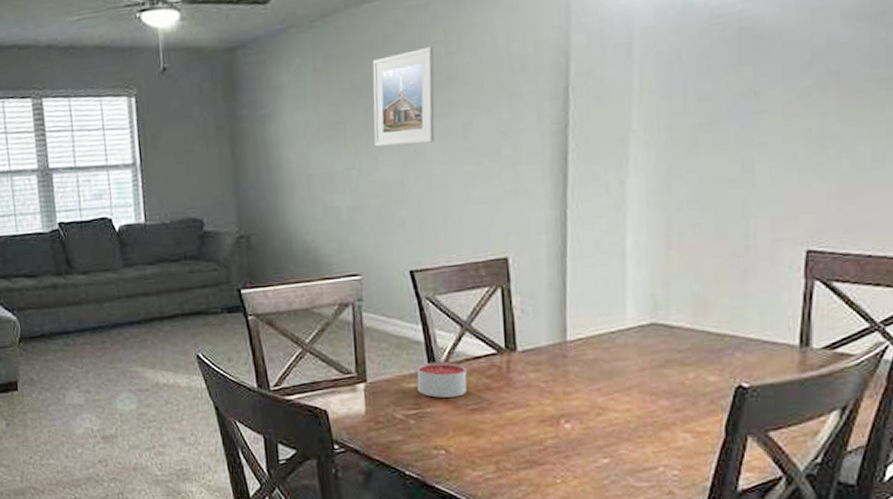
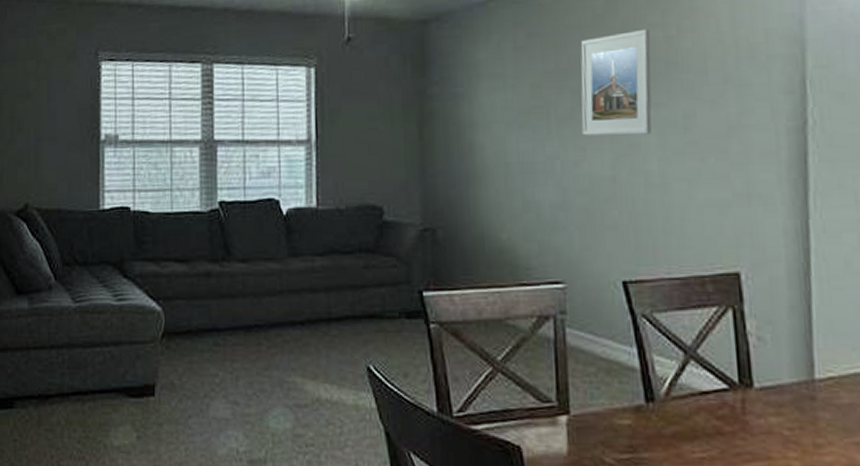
candle: present [417,361,467,398] -> none [631,394,693,441]

